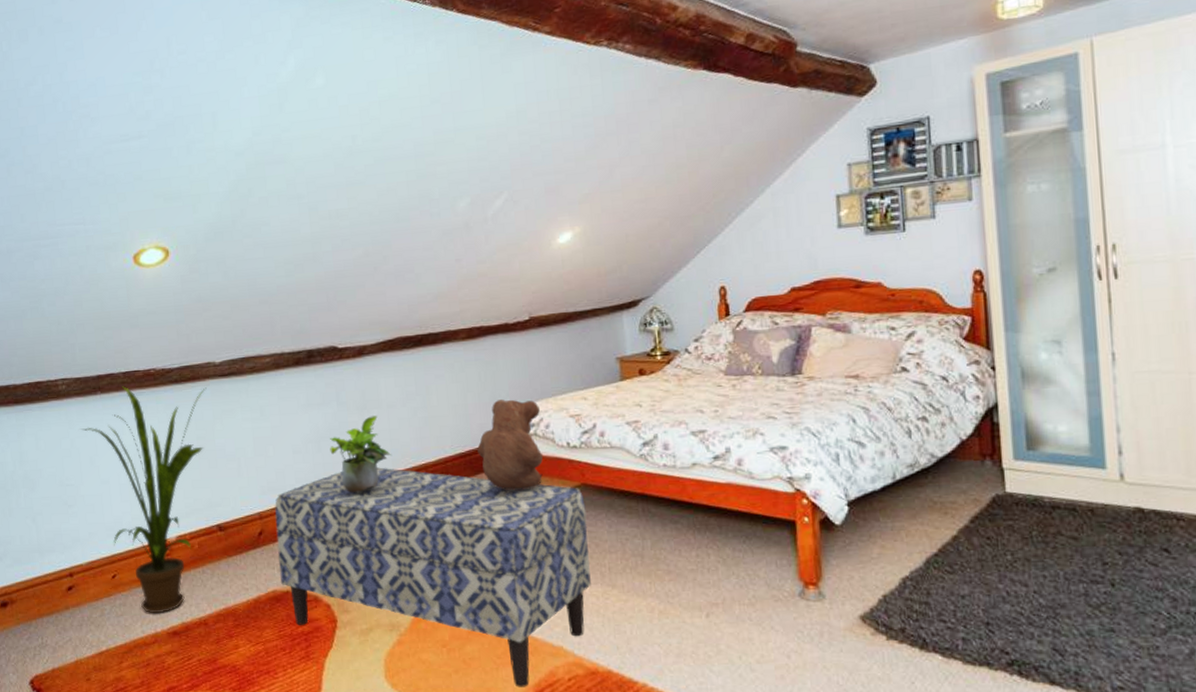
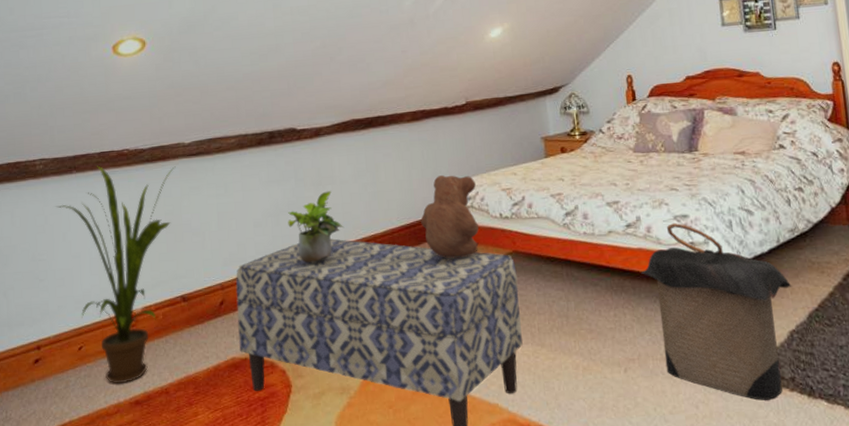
laundry hamper: none [728,455,908,652] -> present [641,223,792,400]

